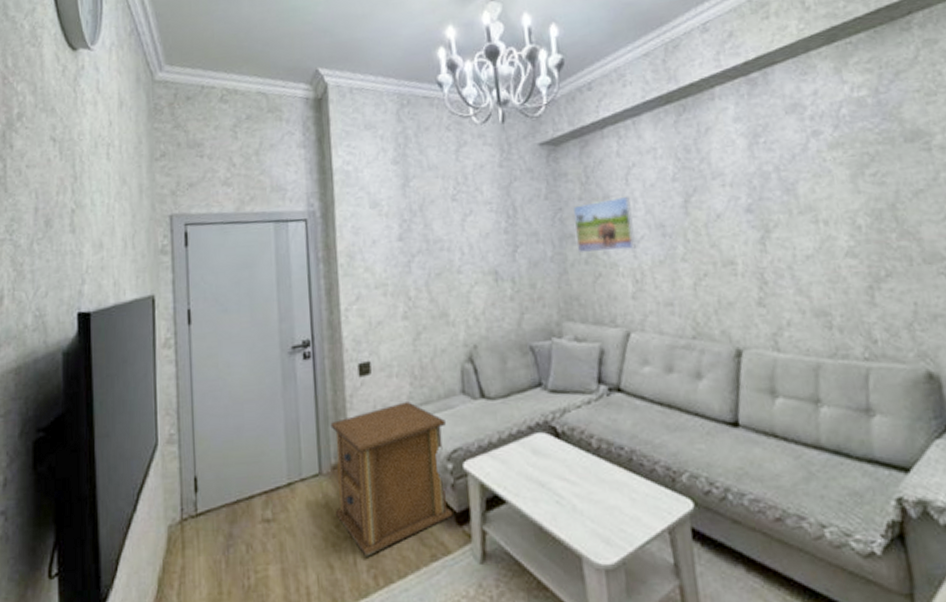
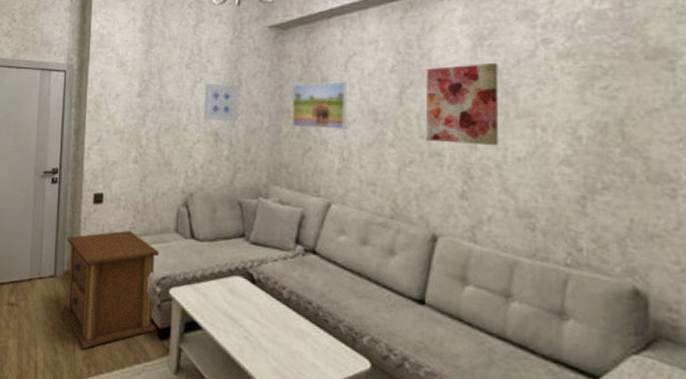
wall art: none [476,213,516,257] -> present [203,82,238,121]
wall art: none [707,159,787,250] -> present [425,62,499,146]

